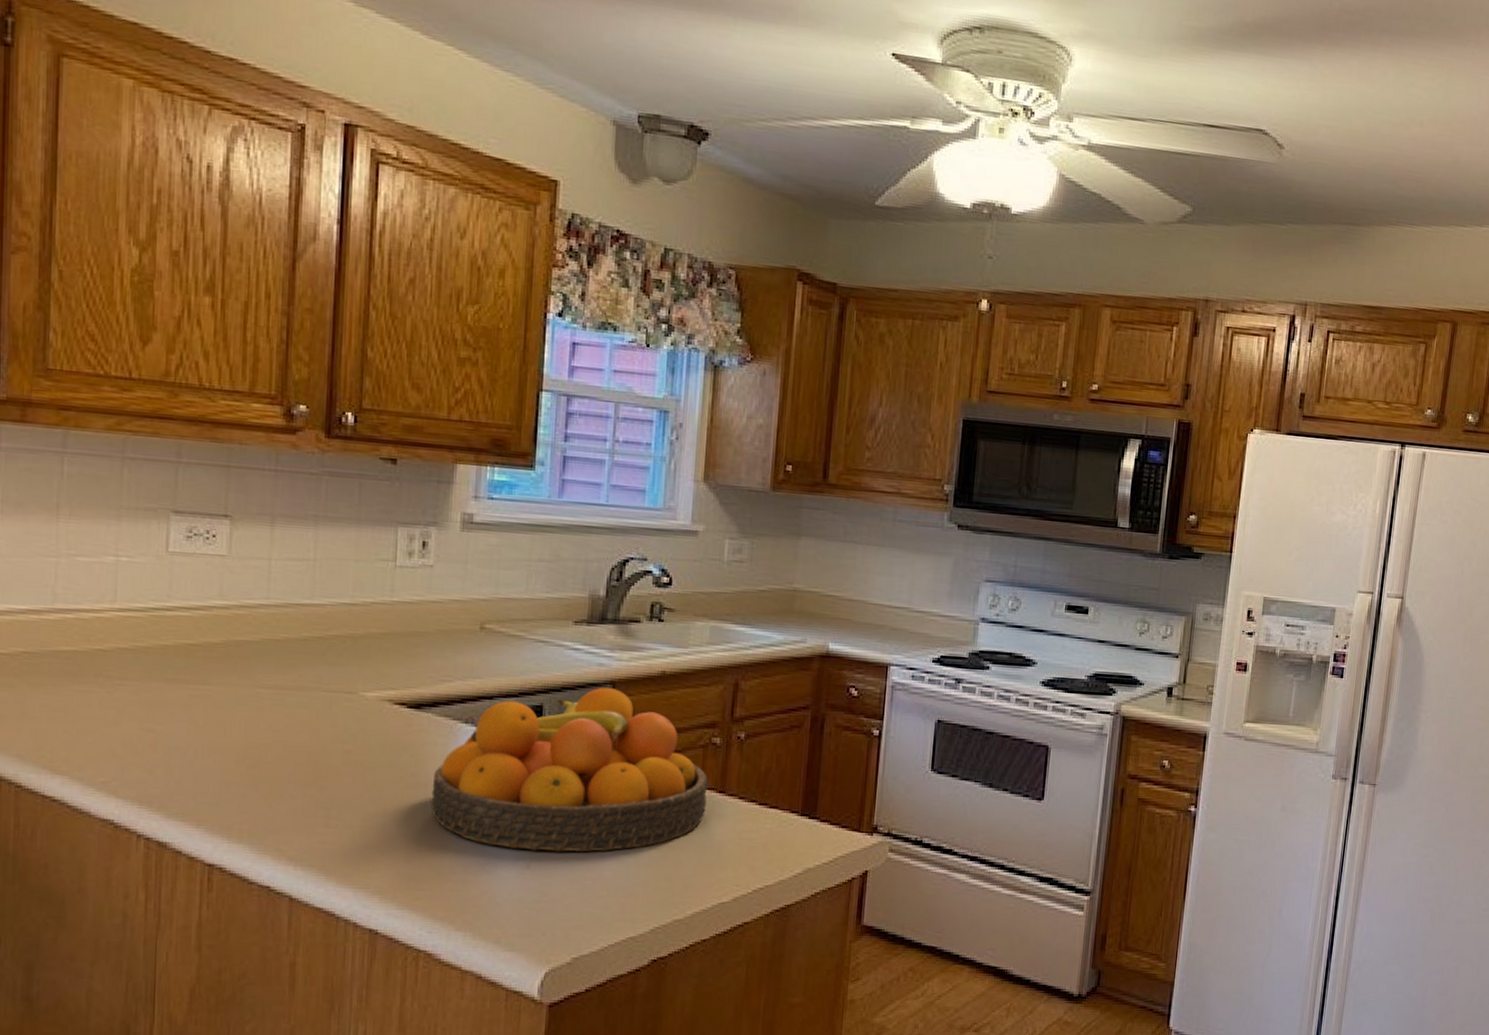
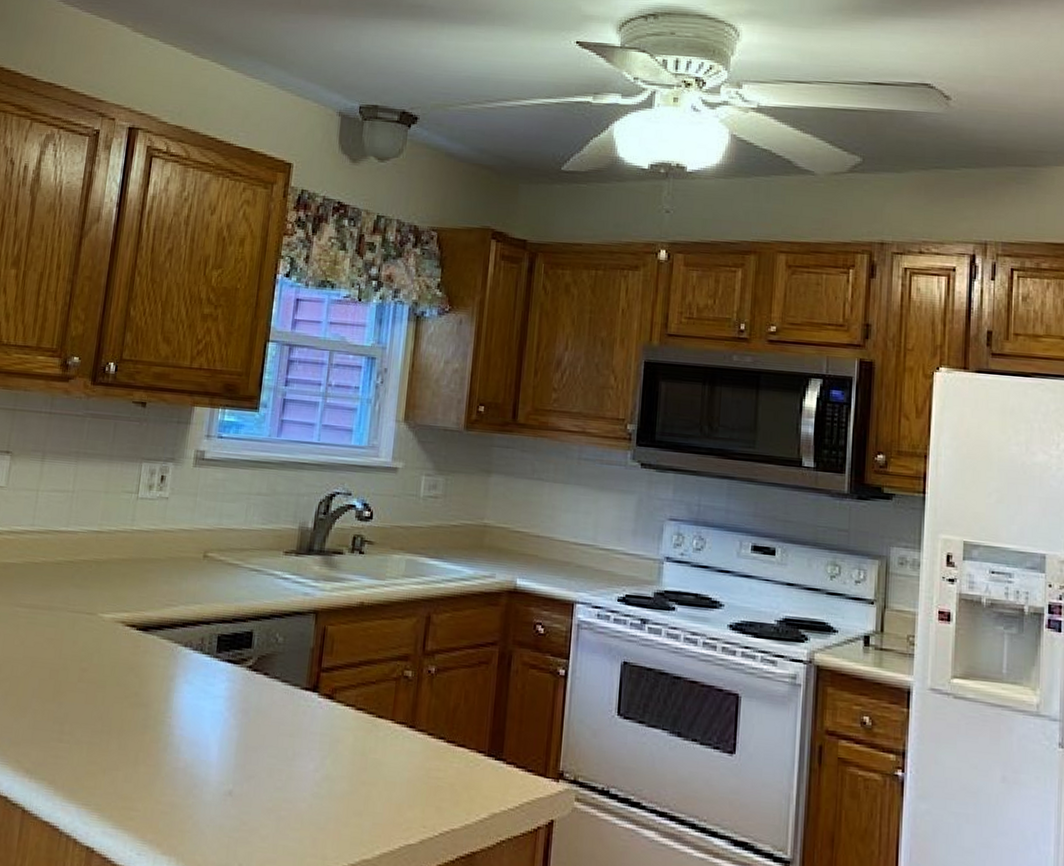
fruit bowl: present [431,687,709,853] -> none [149,616,400,782]

